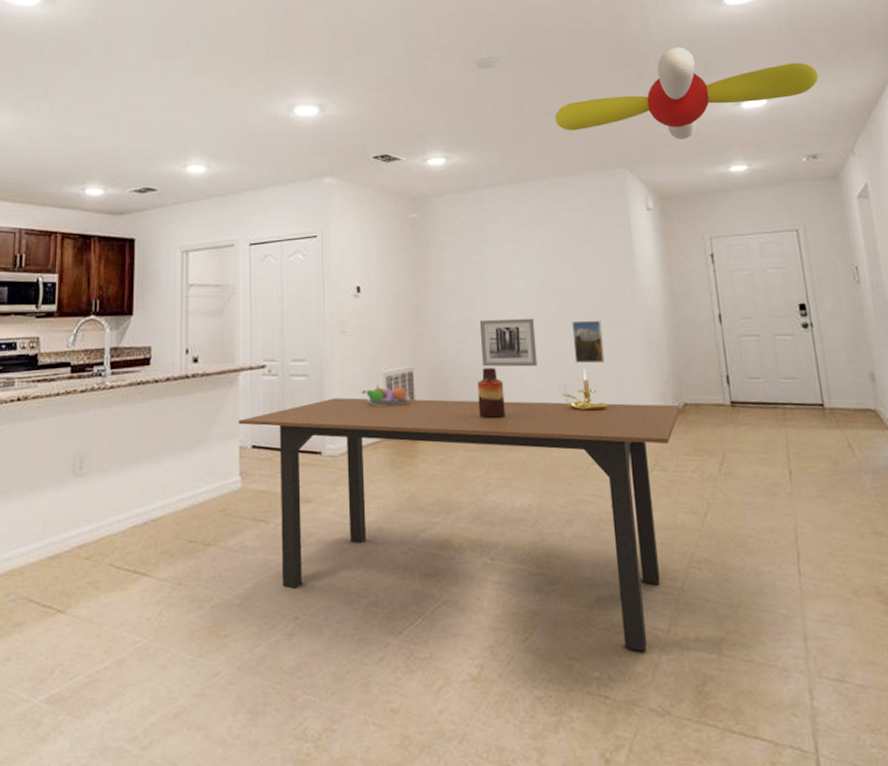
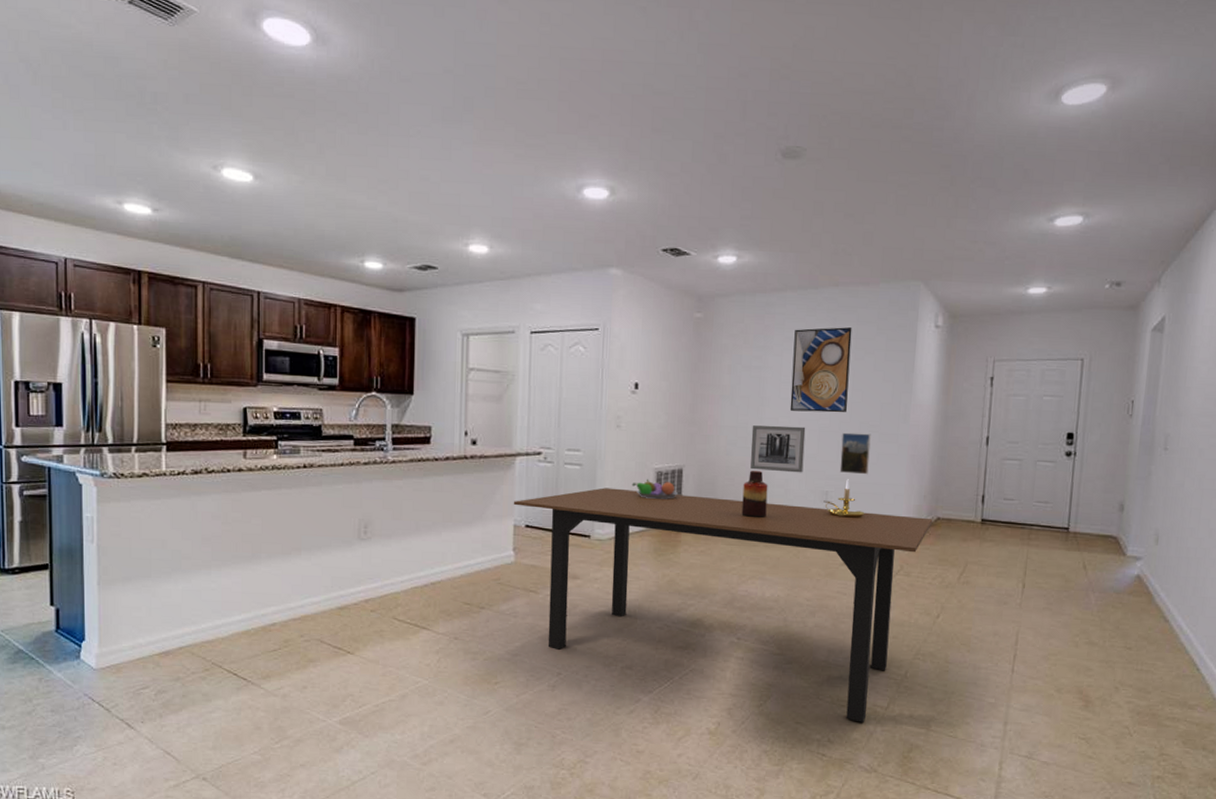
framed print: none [510,216,574,303] -> present [790,327,852,413]
ceiling fan: present [555,47,819,139] -> none [856,150,1145,255]

